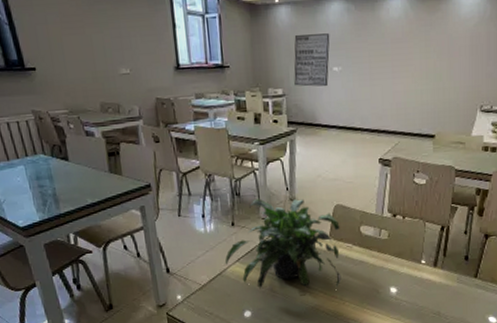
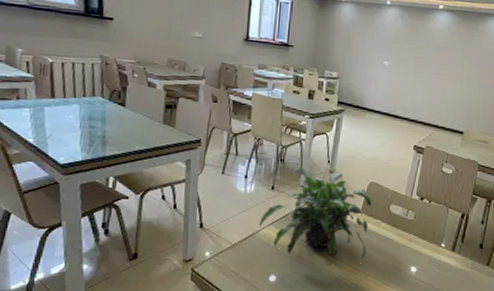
wall art: present [294,33,330,87] -> none [348,30,385,77]

